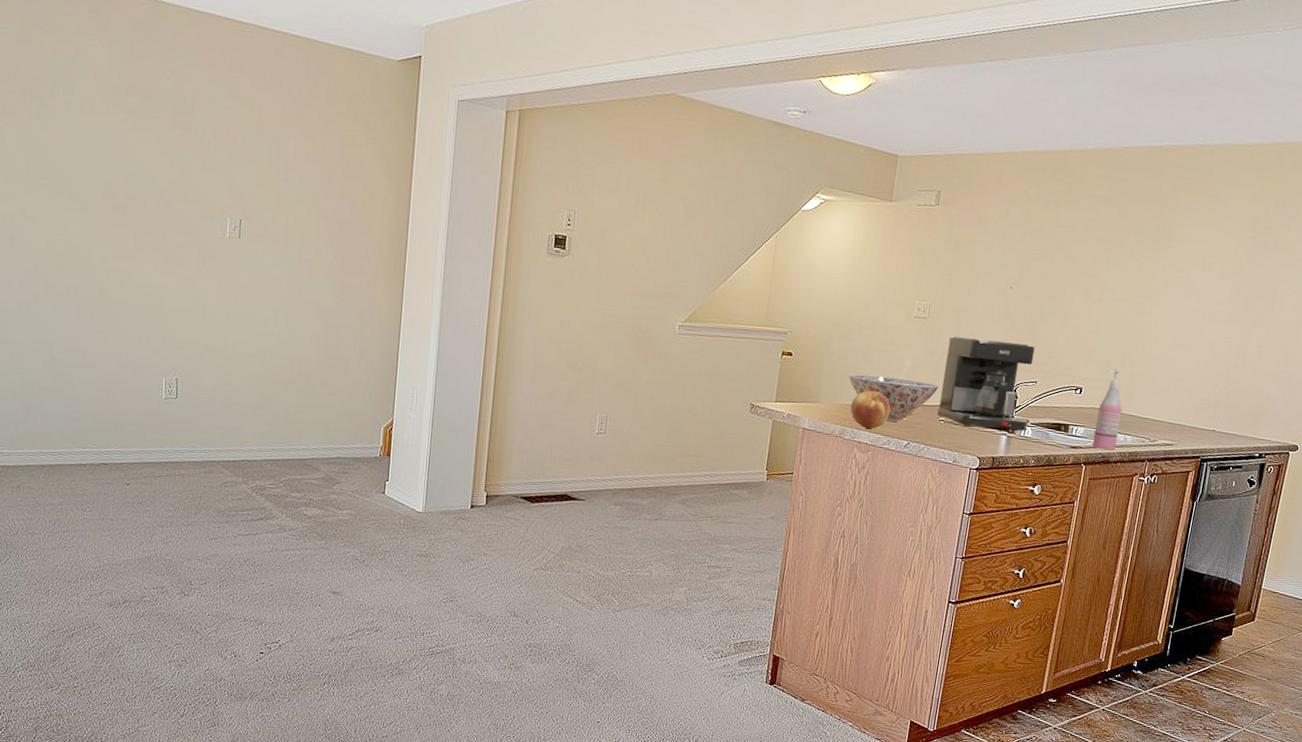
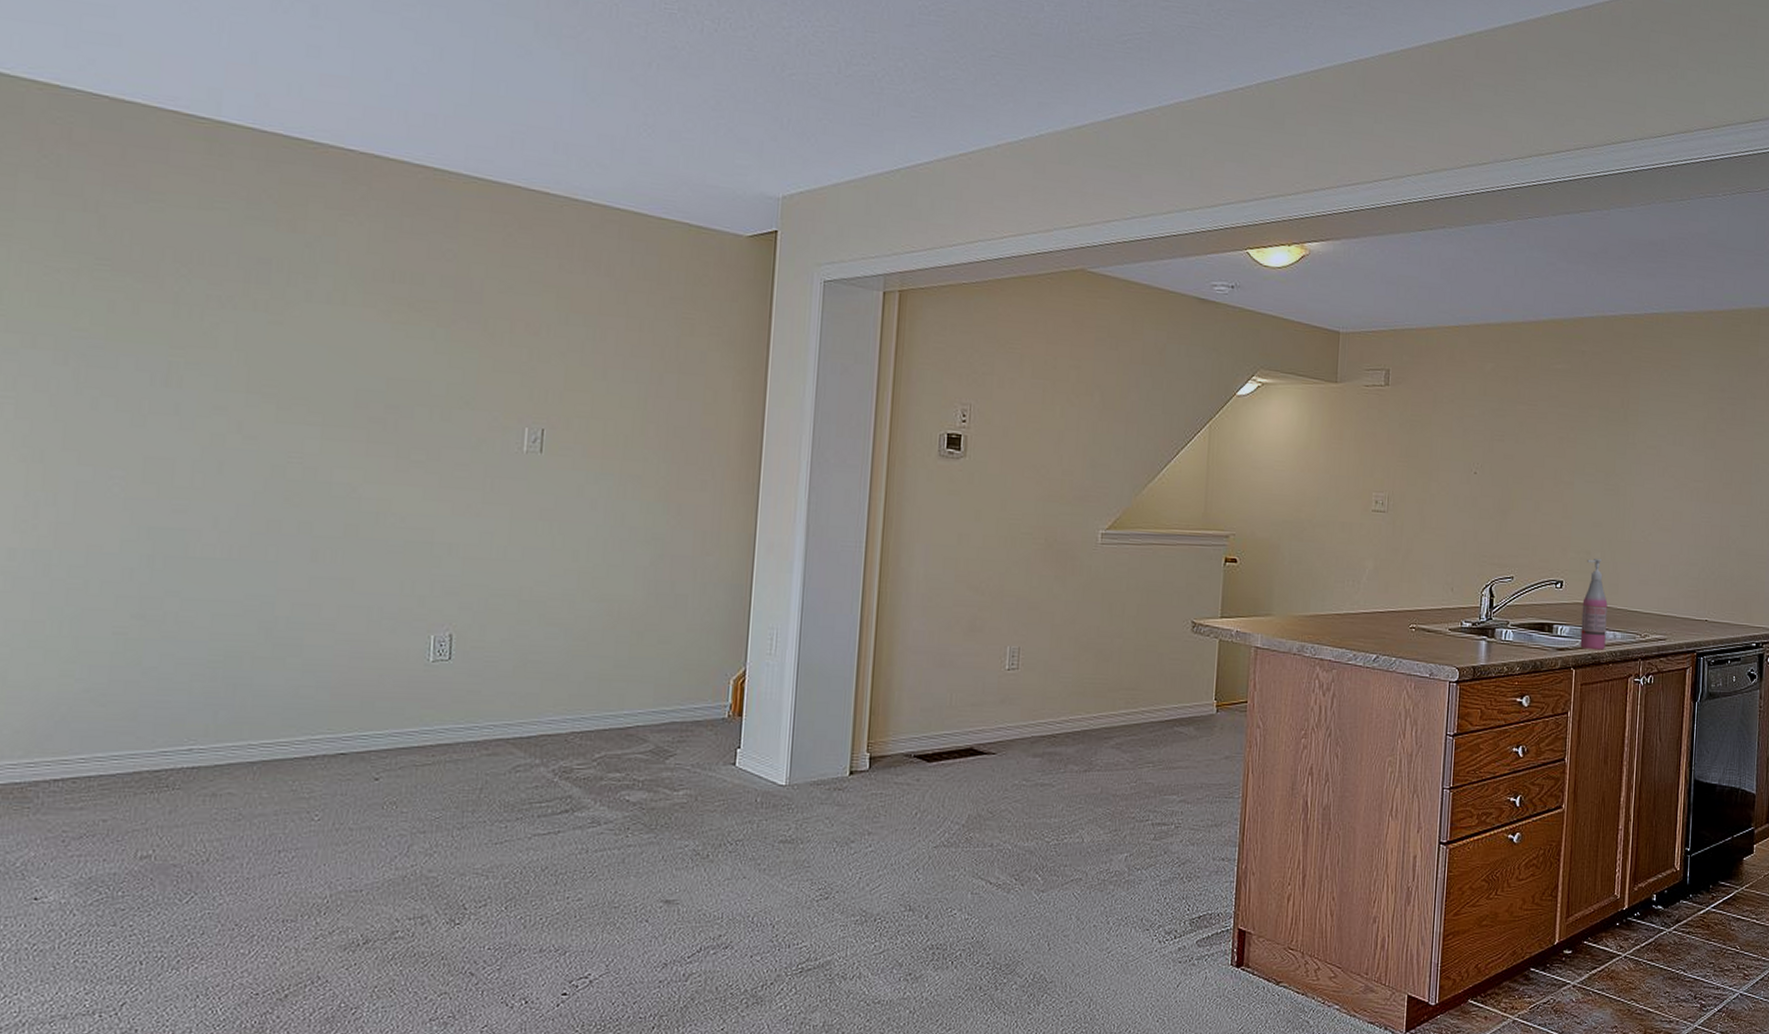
bowl: present [848,374,939,422] -> none [1303,579,1406,633]
fruit: present [850,390,891,429] -> none [1308,597,1354,643]
coffee maker: present [937,336,1035,432] -> none [1407,531,1508,636]

